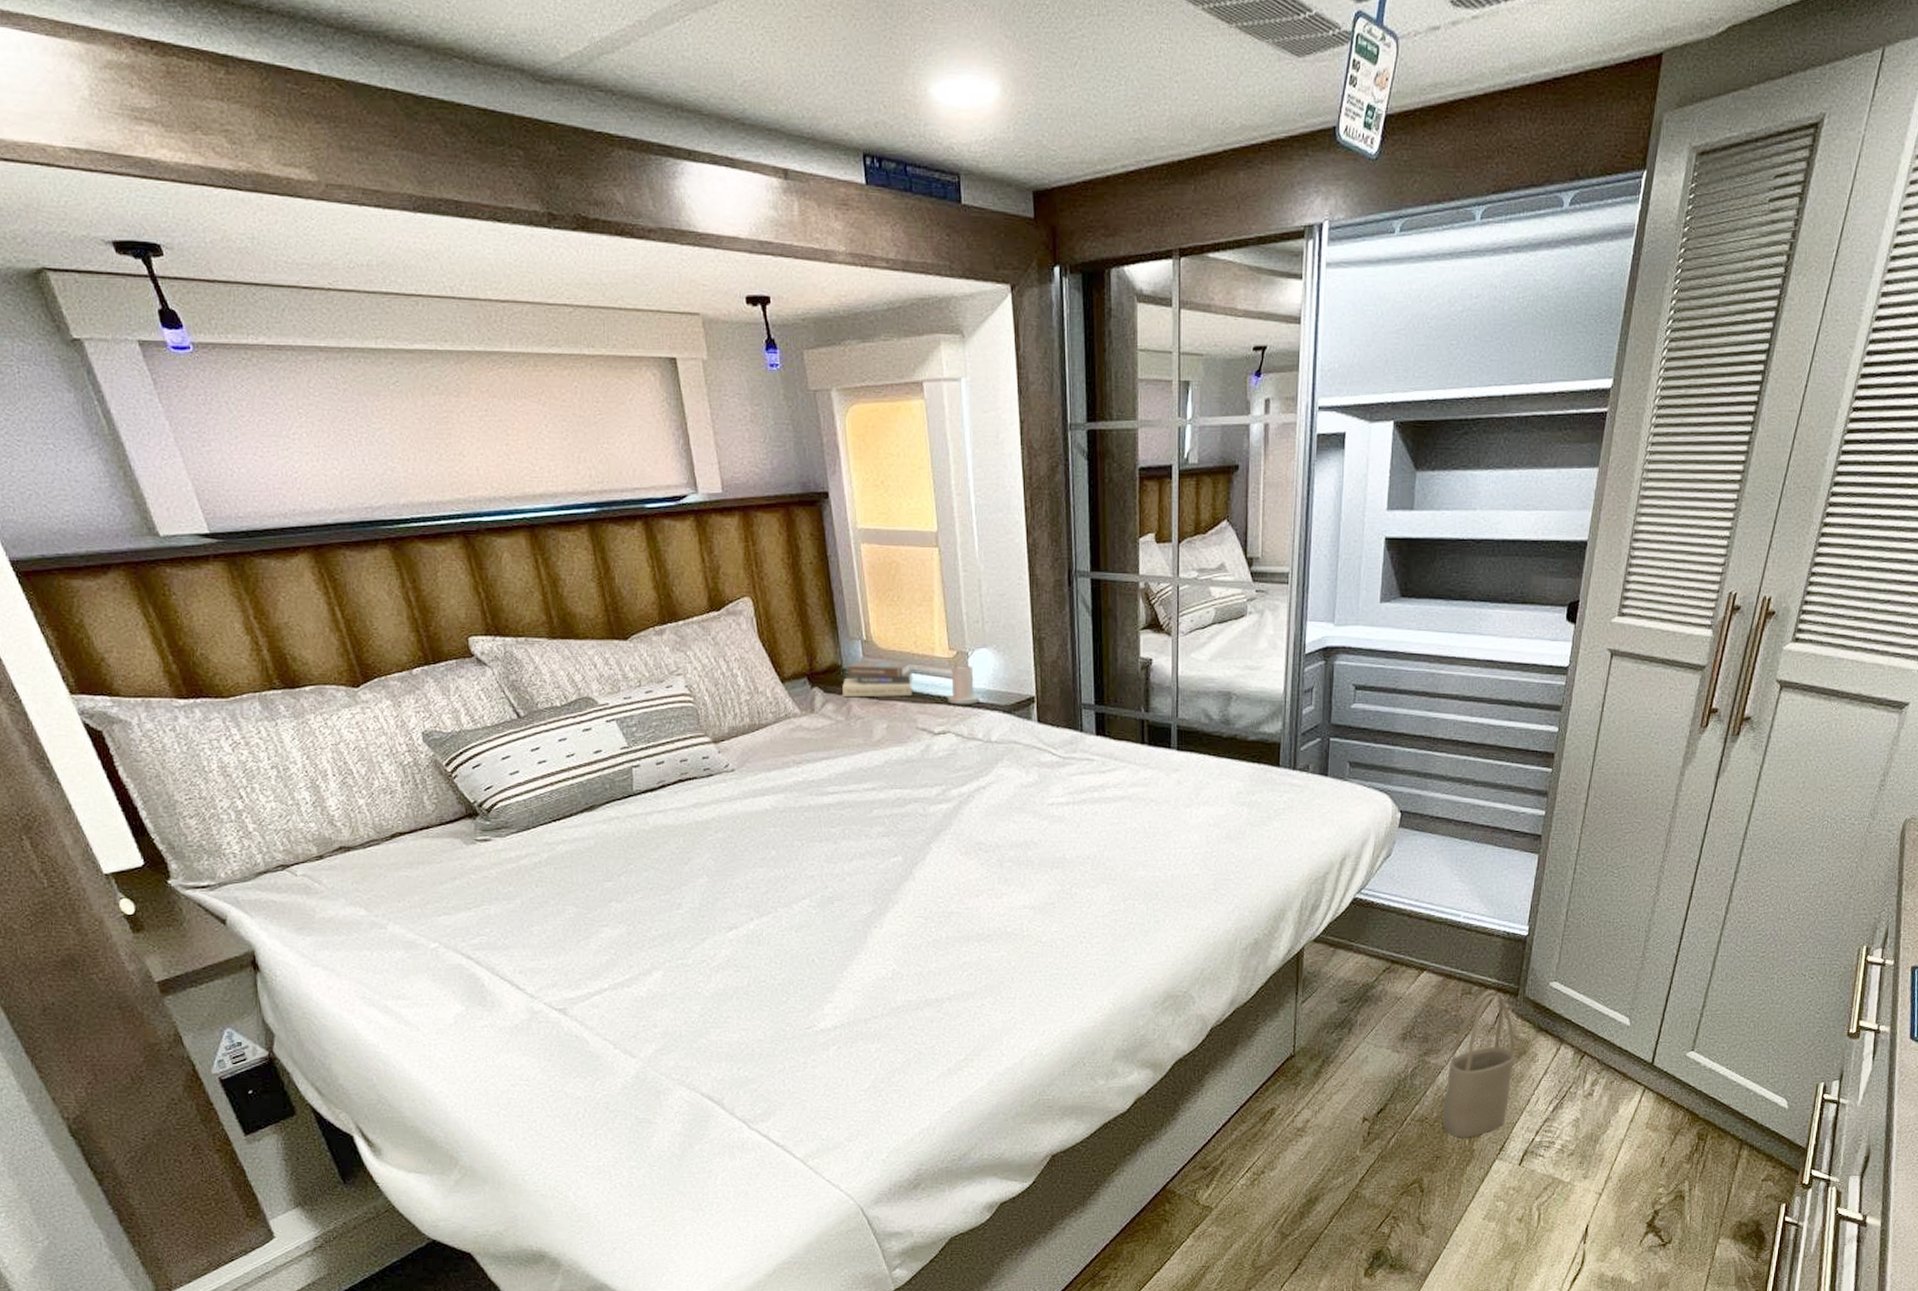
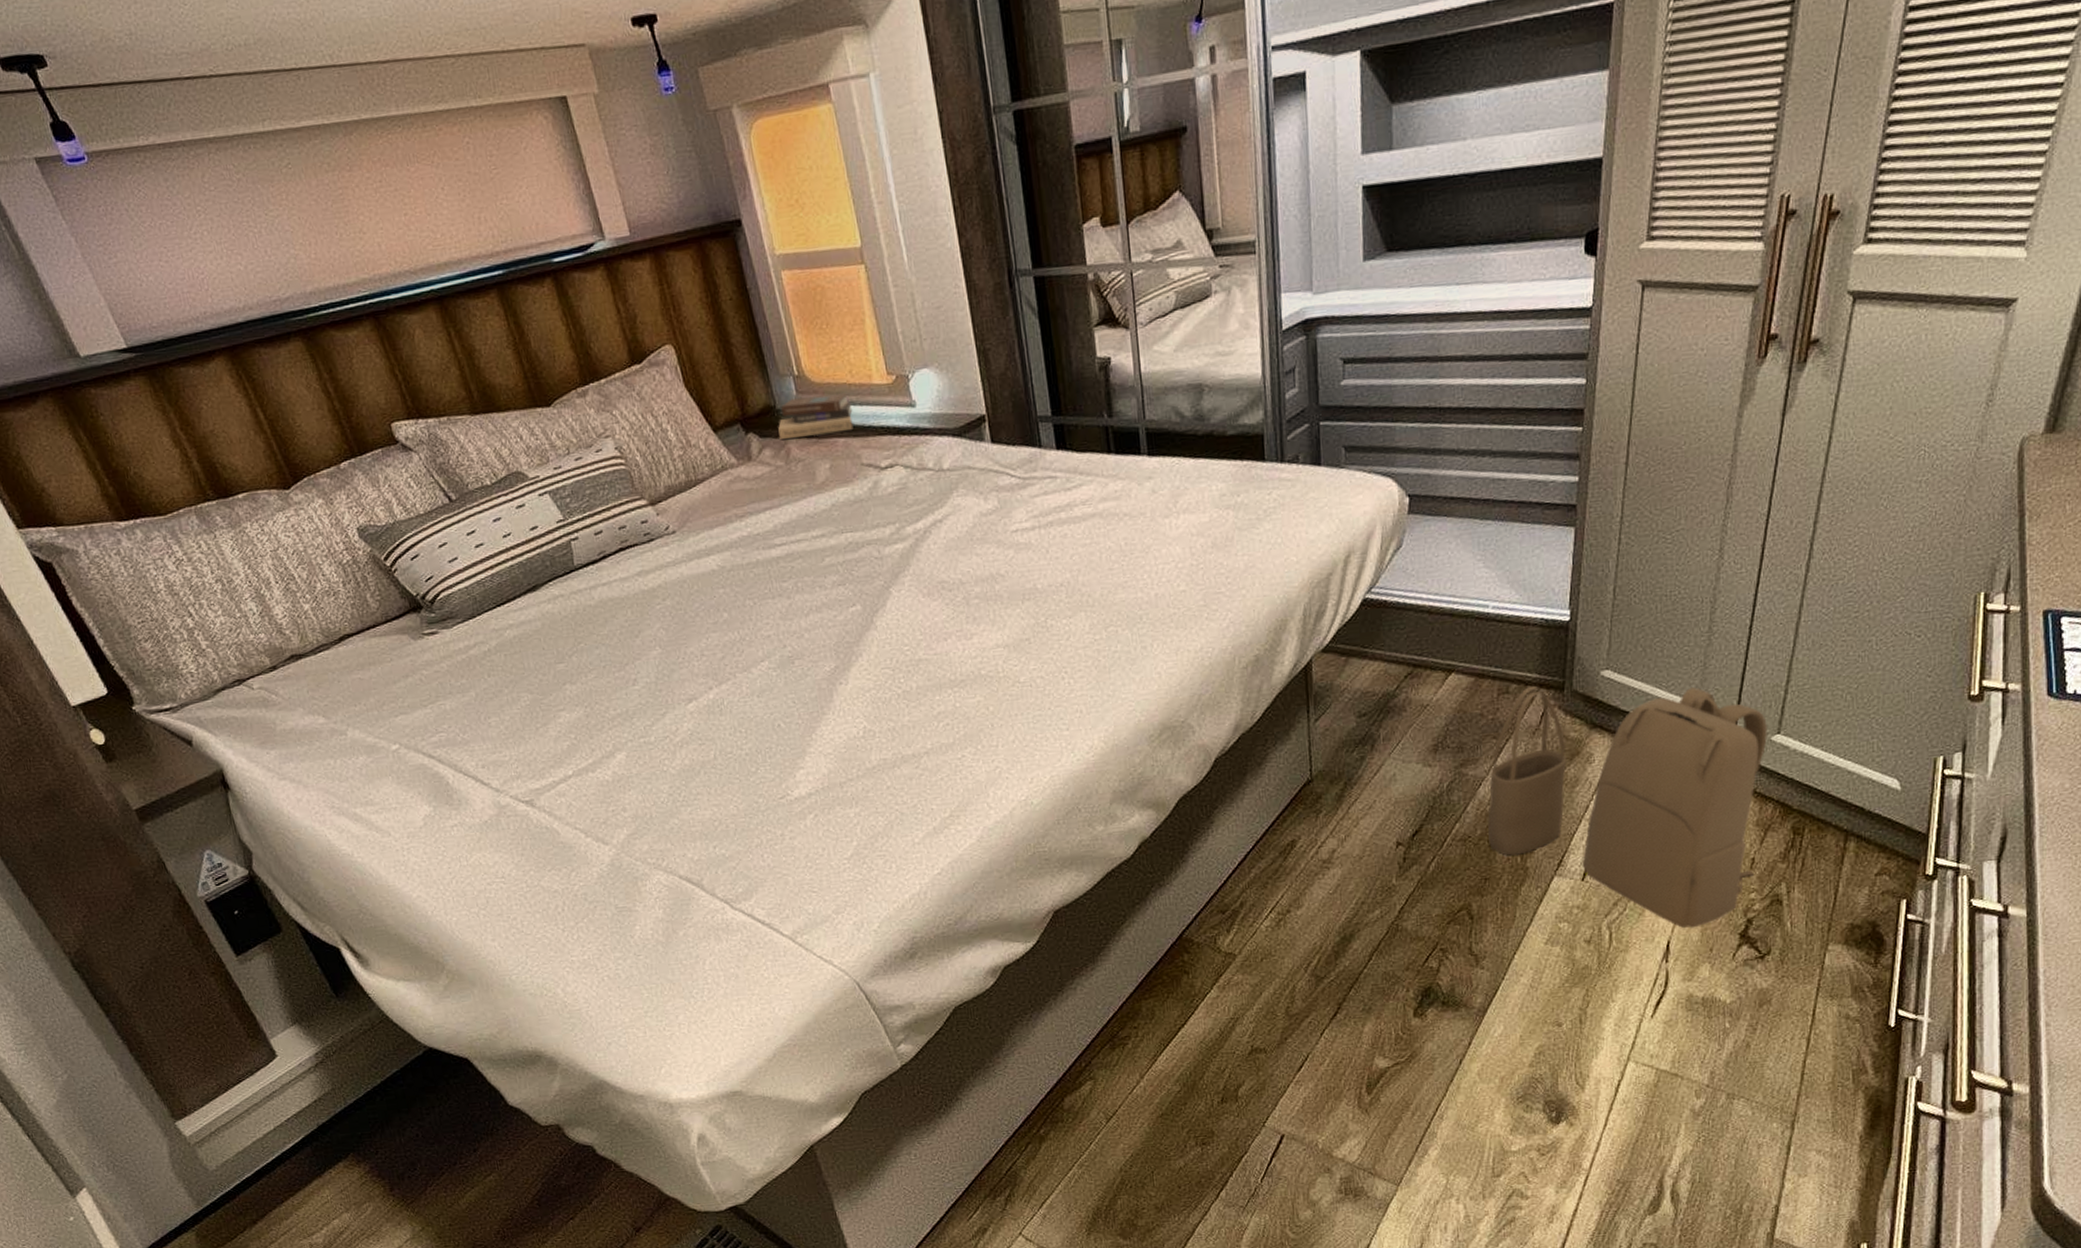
candle: present [947,662,979,705] -> none [891,387,926,434]
backpack: none [1520,1004,1684,1215] -> present [1582,687,1767,928]

